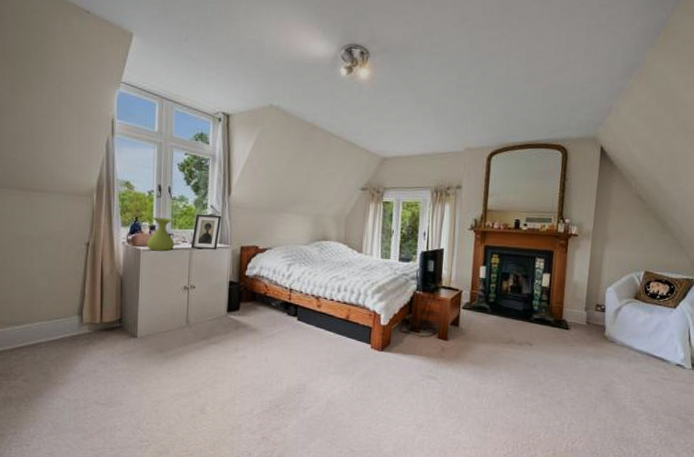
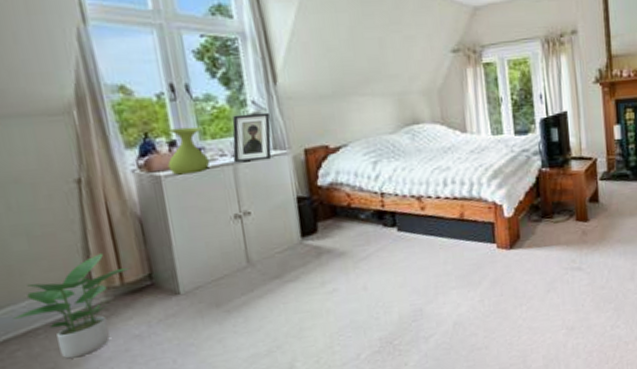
potted plant: none [29,298,109,369] -> present [13,254,131,359]

